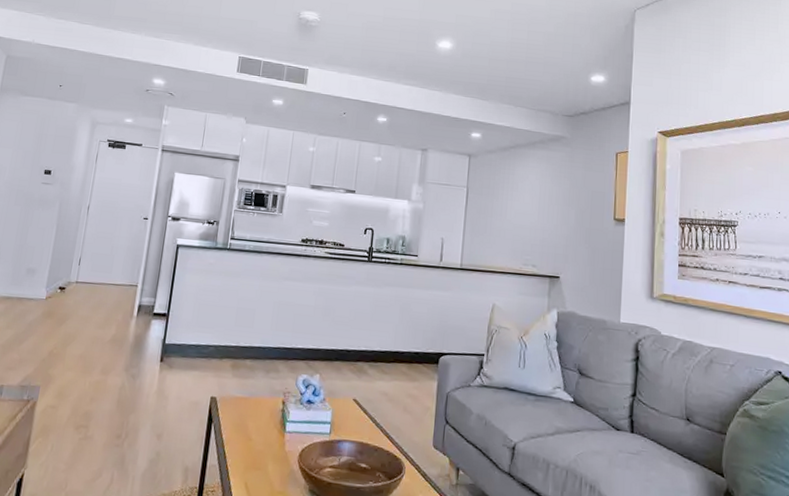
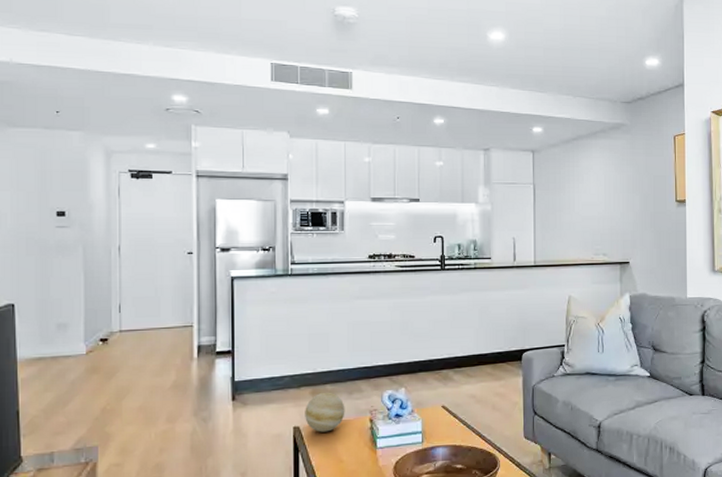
decorative ball: none [222,366,261,407] -> present [305,392,345,433]

